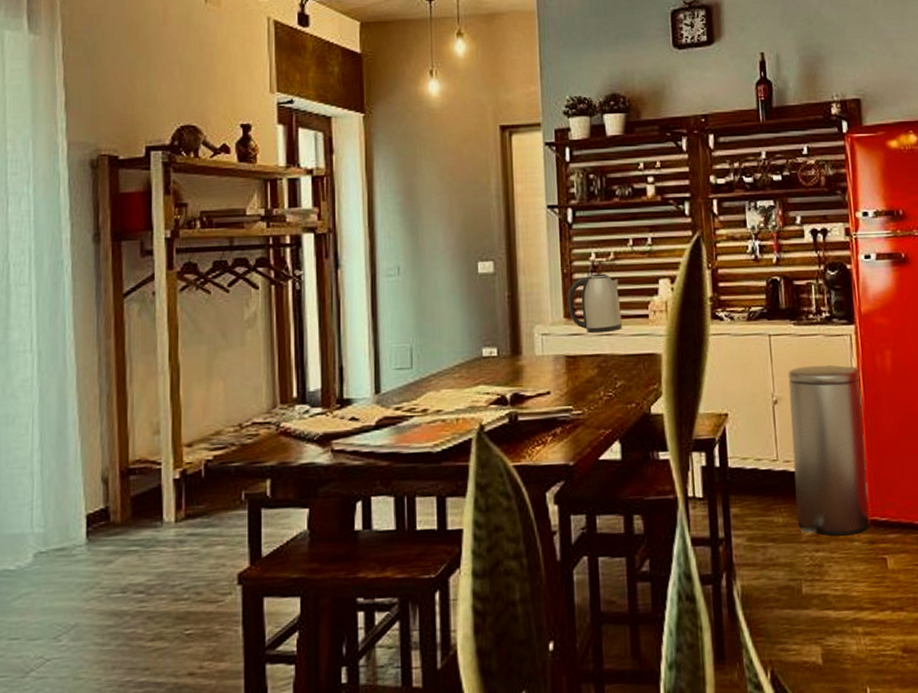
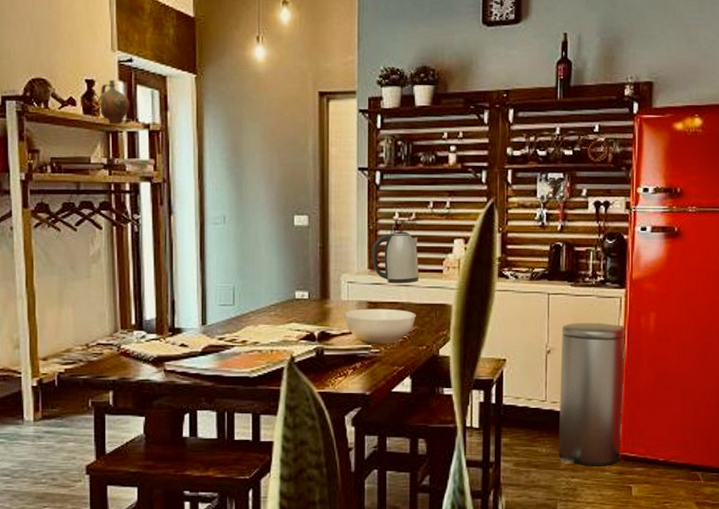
ceramic jug: none [254,123,291,172] -> present [97,80,130,125]
bowl: none [539,362,622,405] -> present [344,308,416,344]

